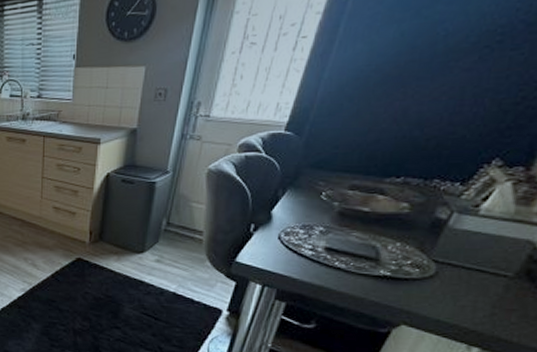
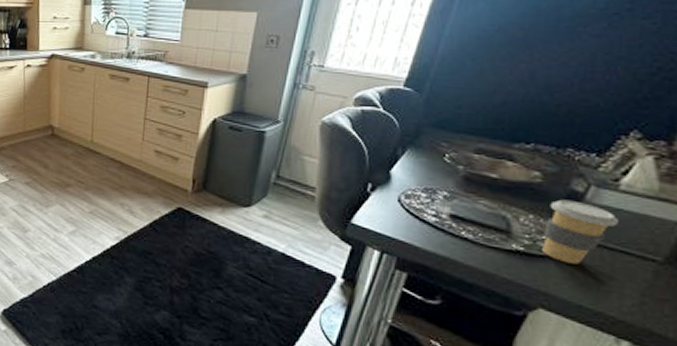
coffee cup: none [407,227,477,284] -> present [542,199,619,265]

